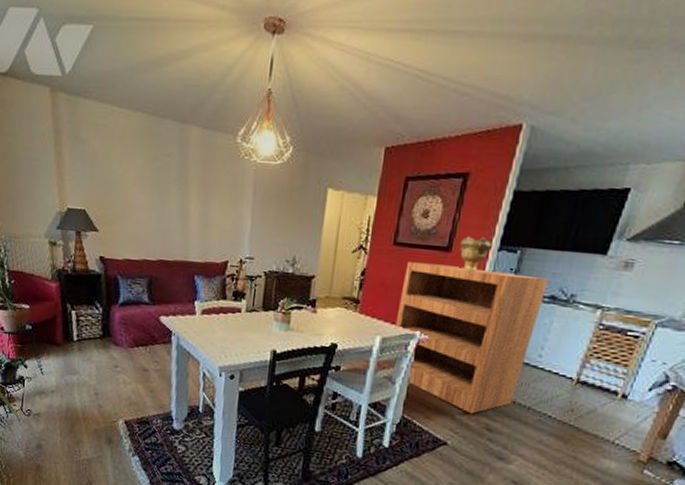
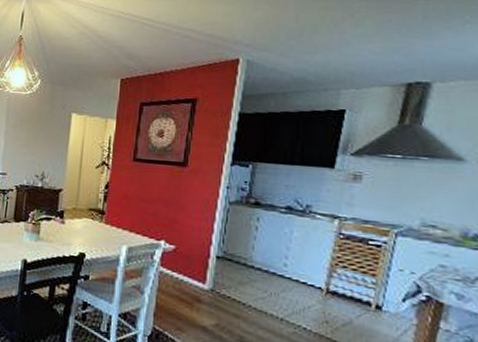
bookshelf: present [395,262,548,415] -> none [140,176,282,326]
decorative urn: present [459,236,494,271] -> none [194,153,226,184]

